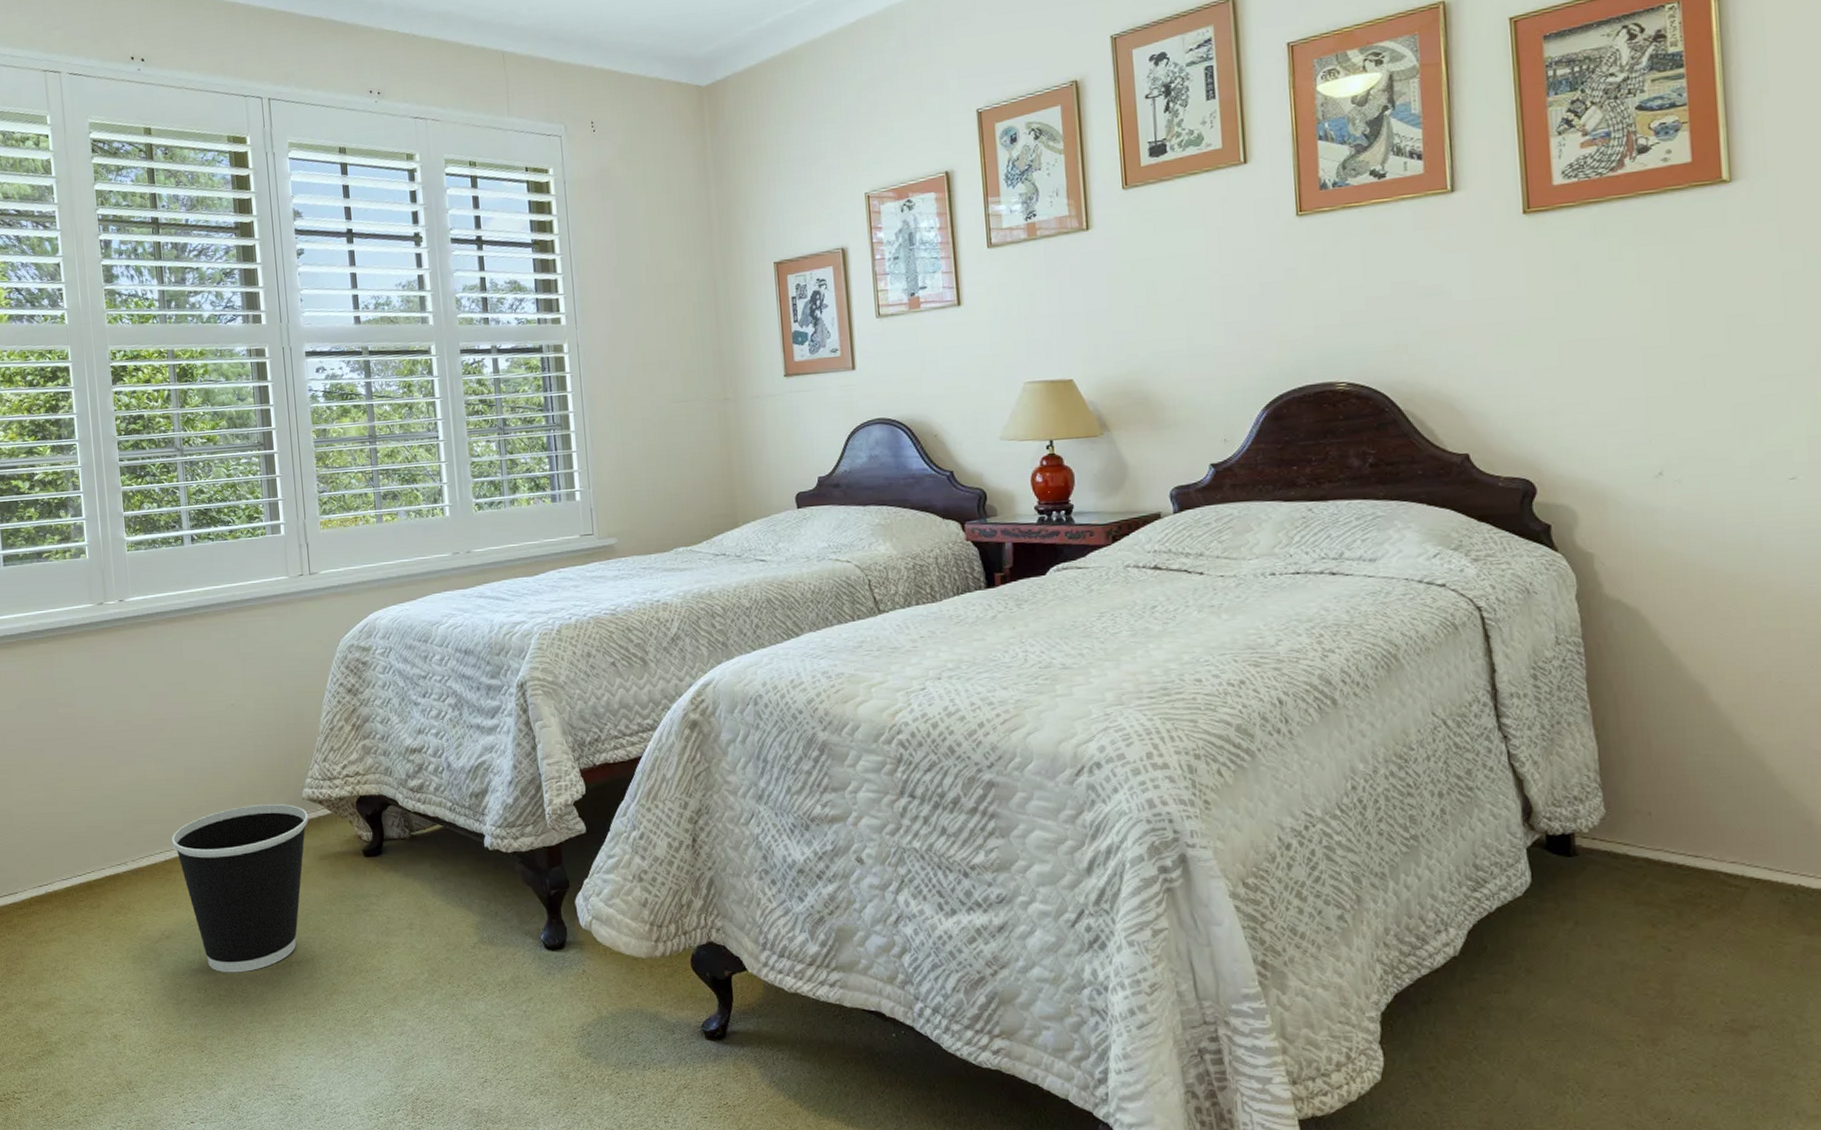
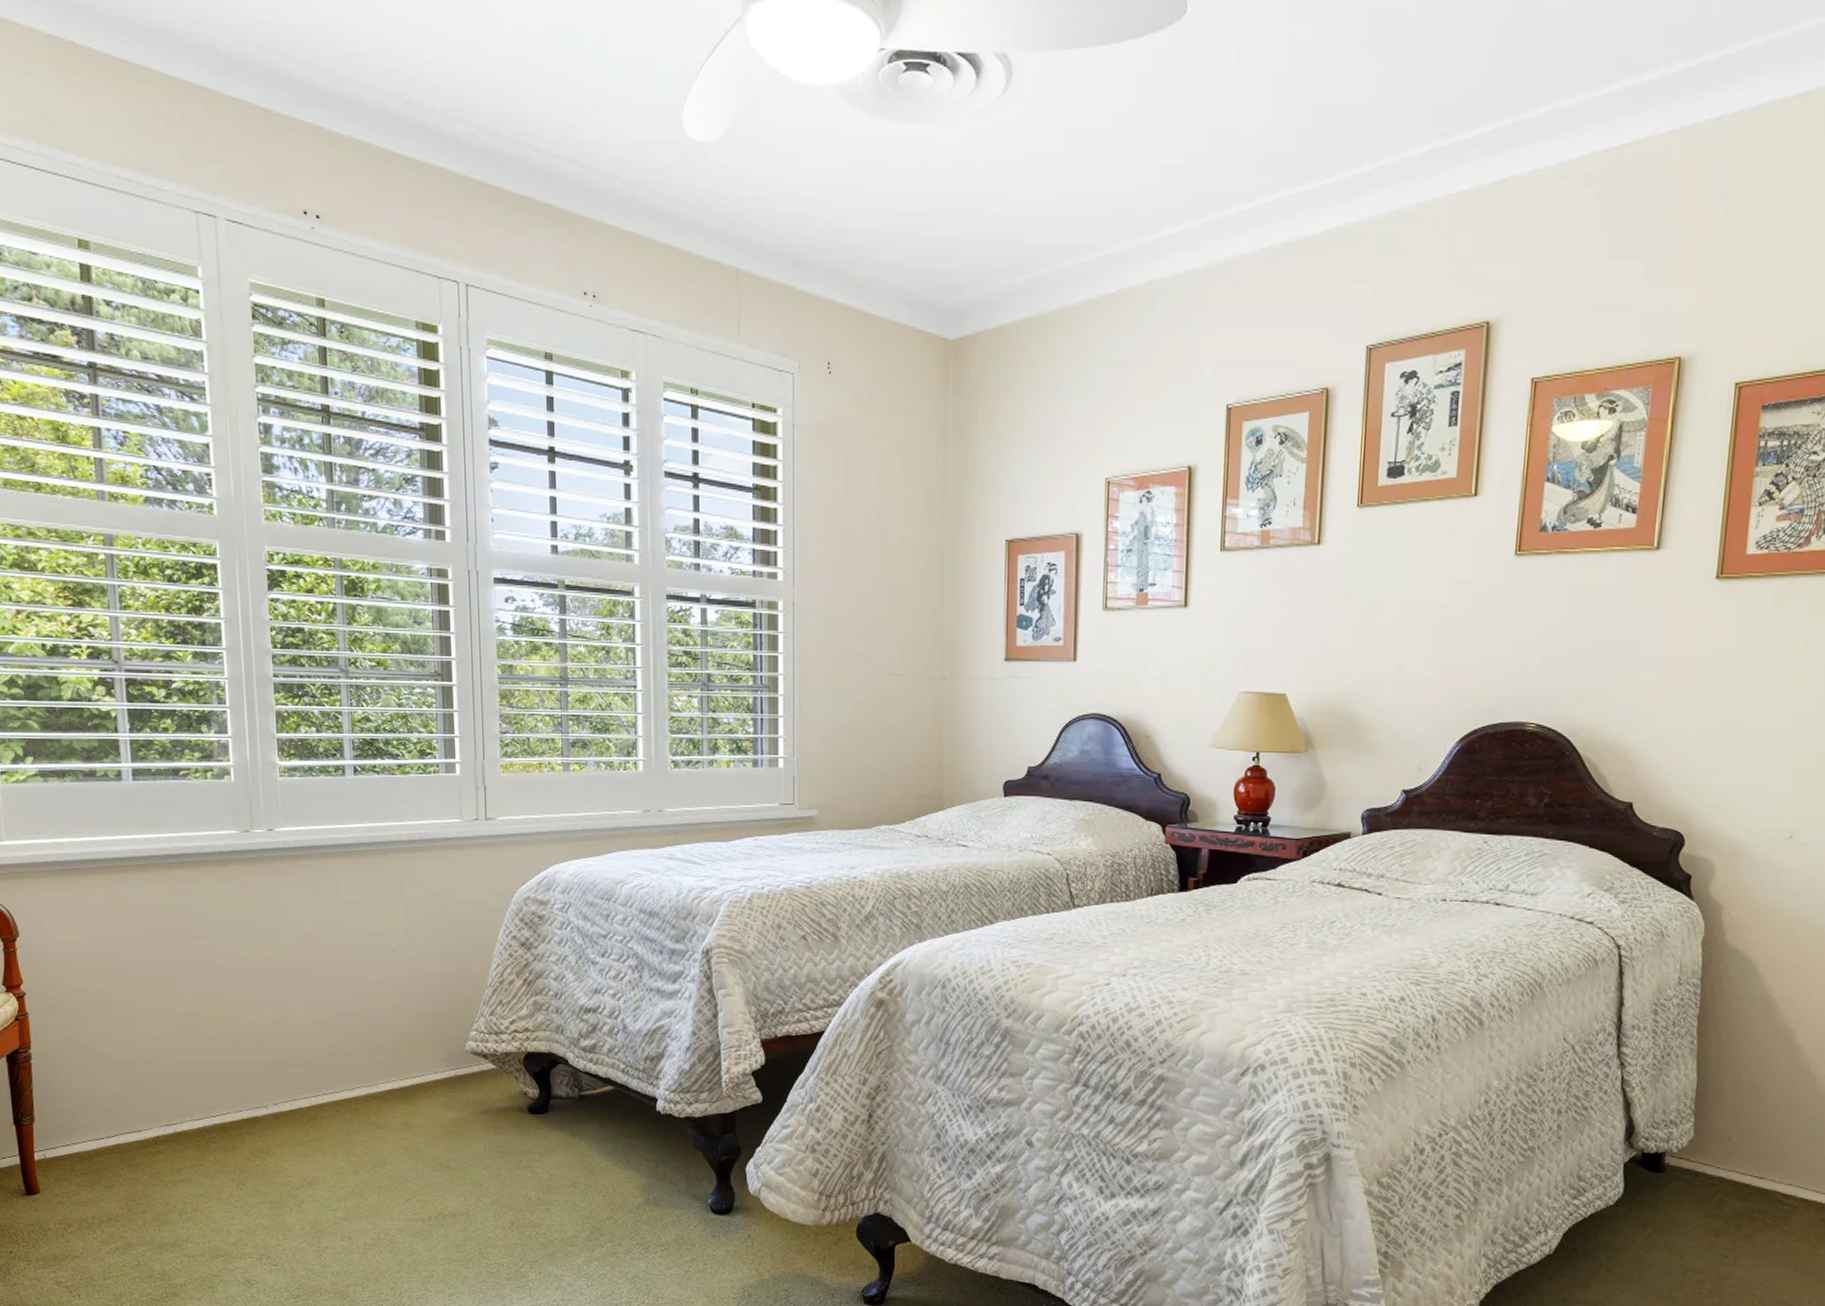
wastebasket: present [171,804,308,973] -> none [318,1055,470,1223]

